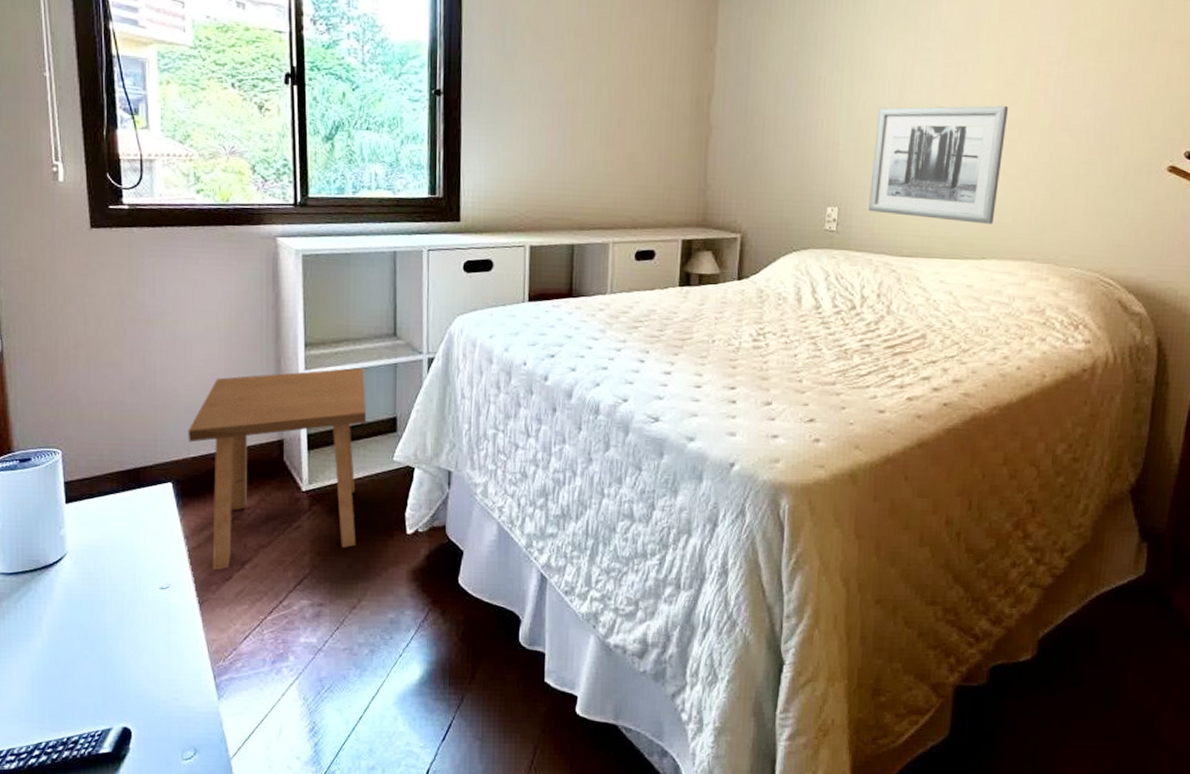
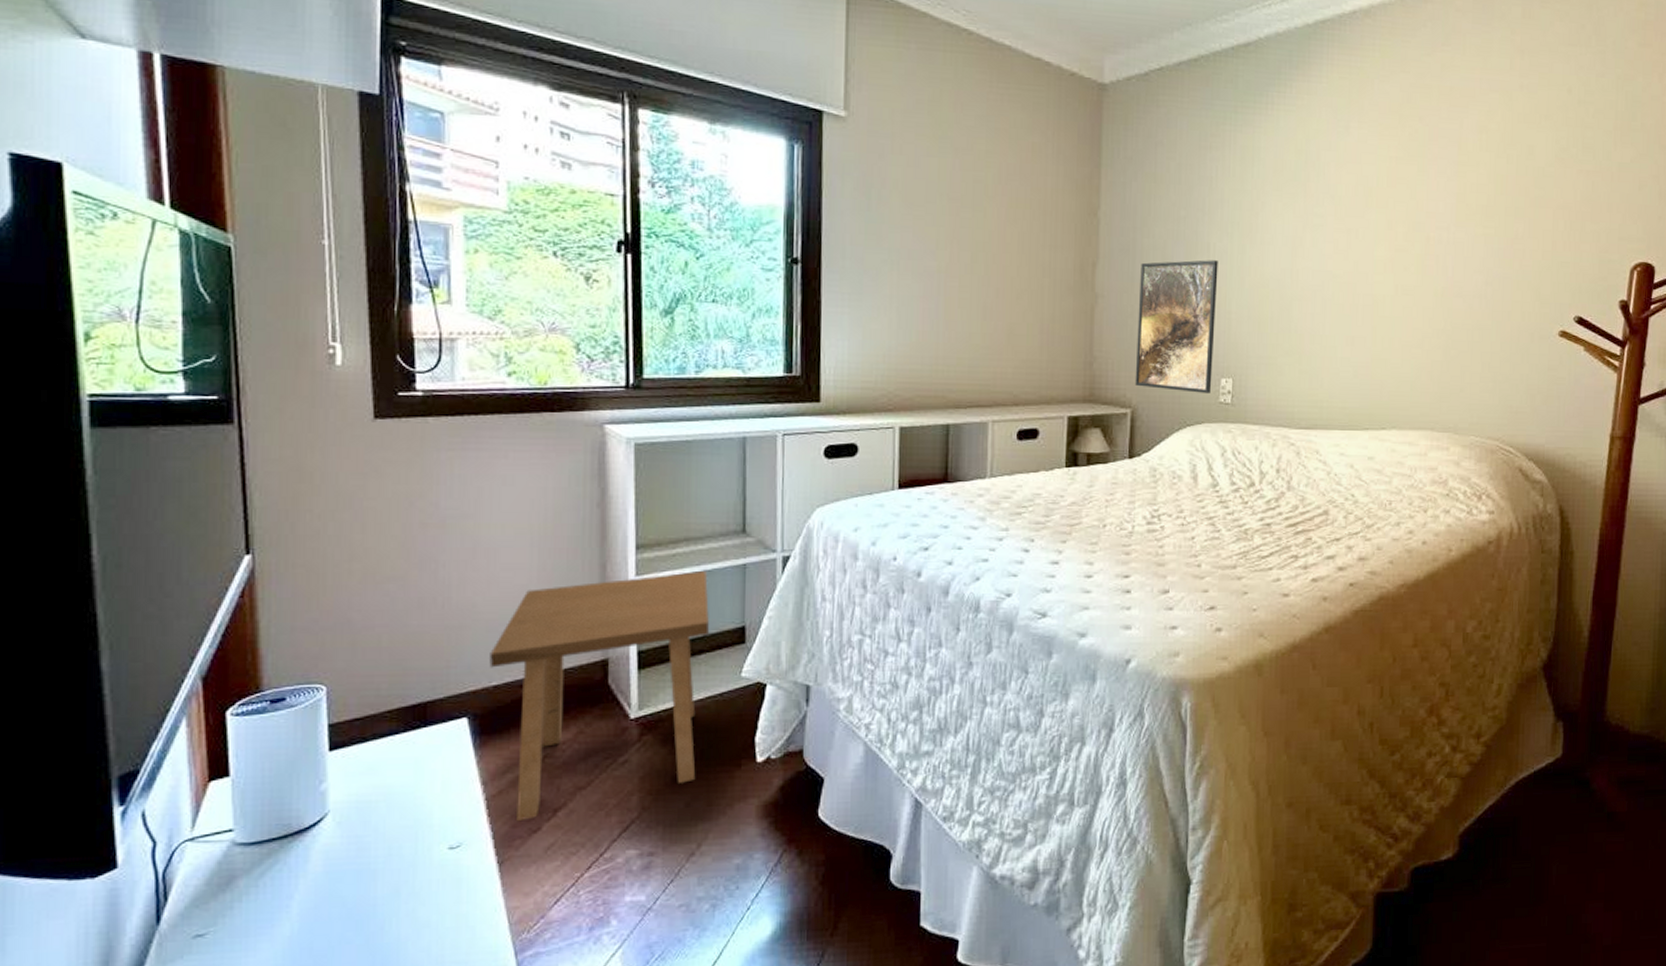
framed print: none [745,93,828,222] -> present [1135,260,1218,394]
wall art: present [868,105,1009,224] -> none [1264,271,1401,393]

